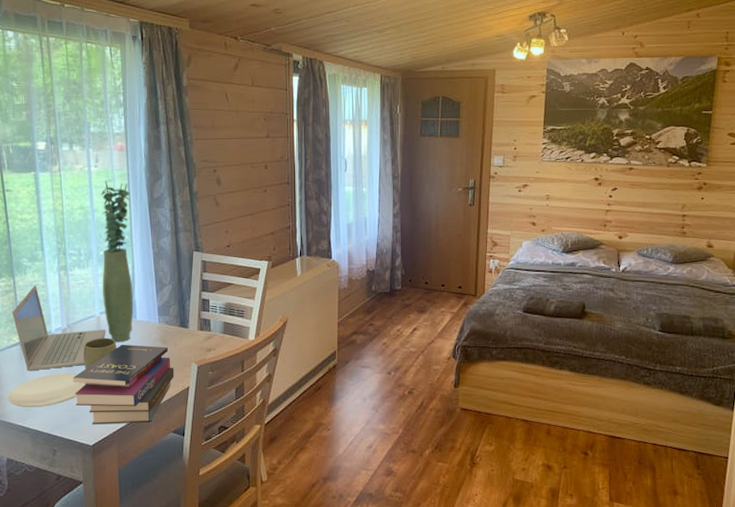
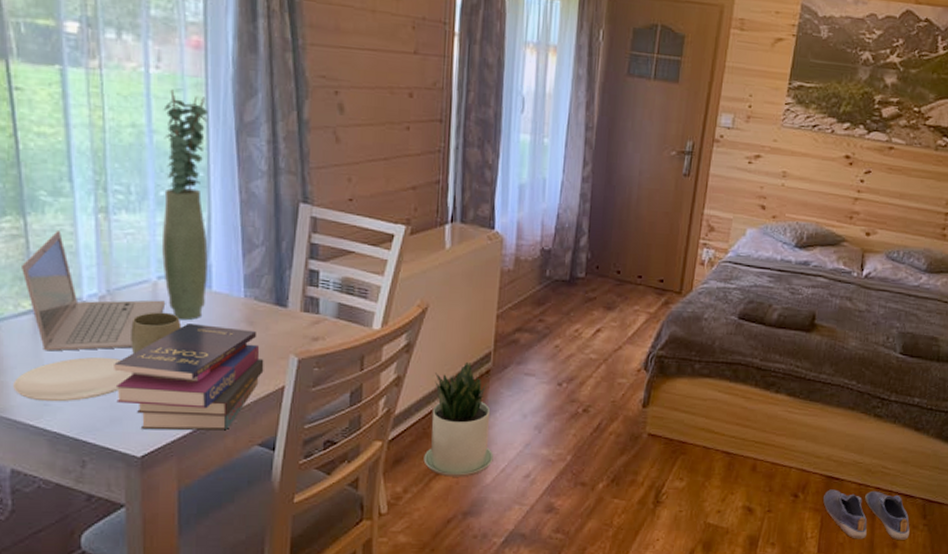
planter: none [291,360,343,450] -> present [423,361,494,477]
shoe: none [609,446,687,489] -> present [823,489,910,540]

